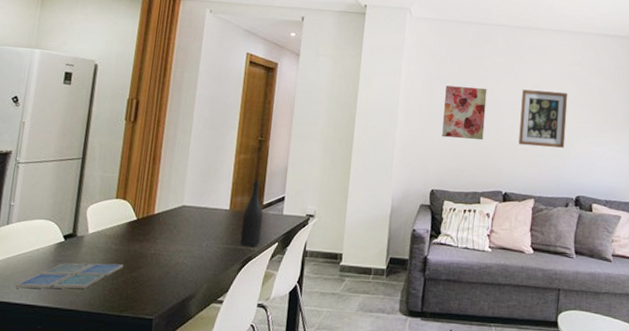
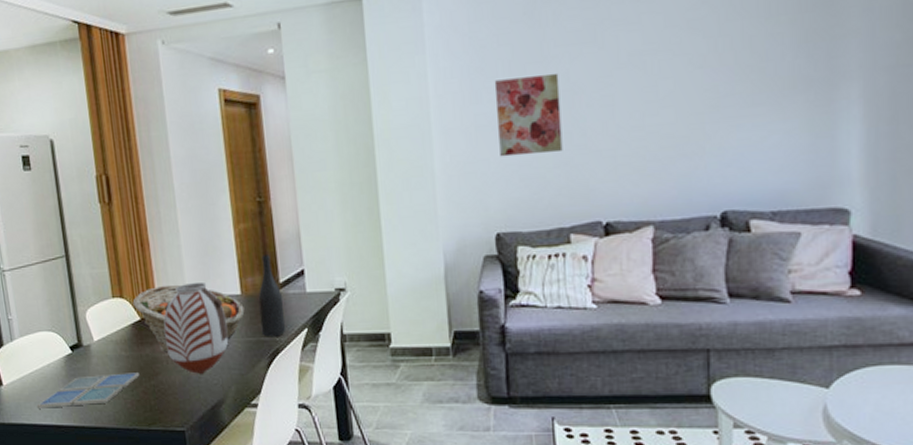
fruit basket: none [133,194,230,250] -> present [132,284,245,353]
vase: none [154,195,213,272] -> present [163,283,229,375]
wall art: present [518,89,568,148] -> none [615,54,694,150]

